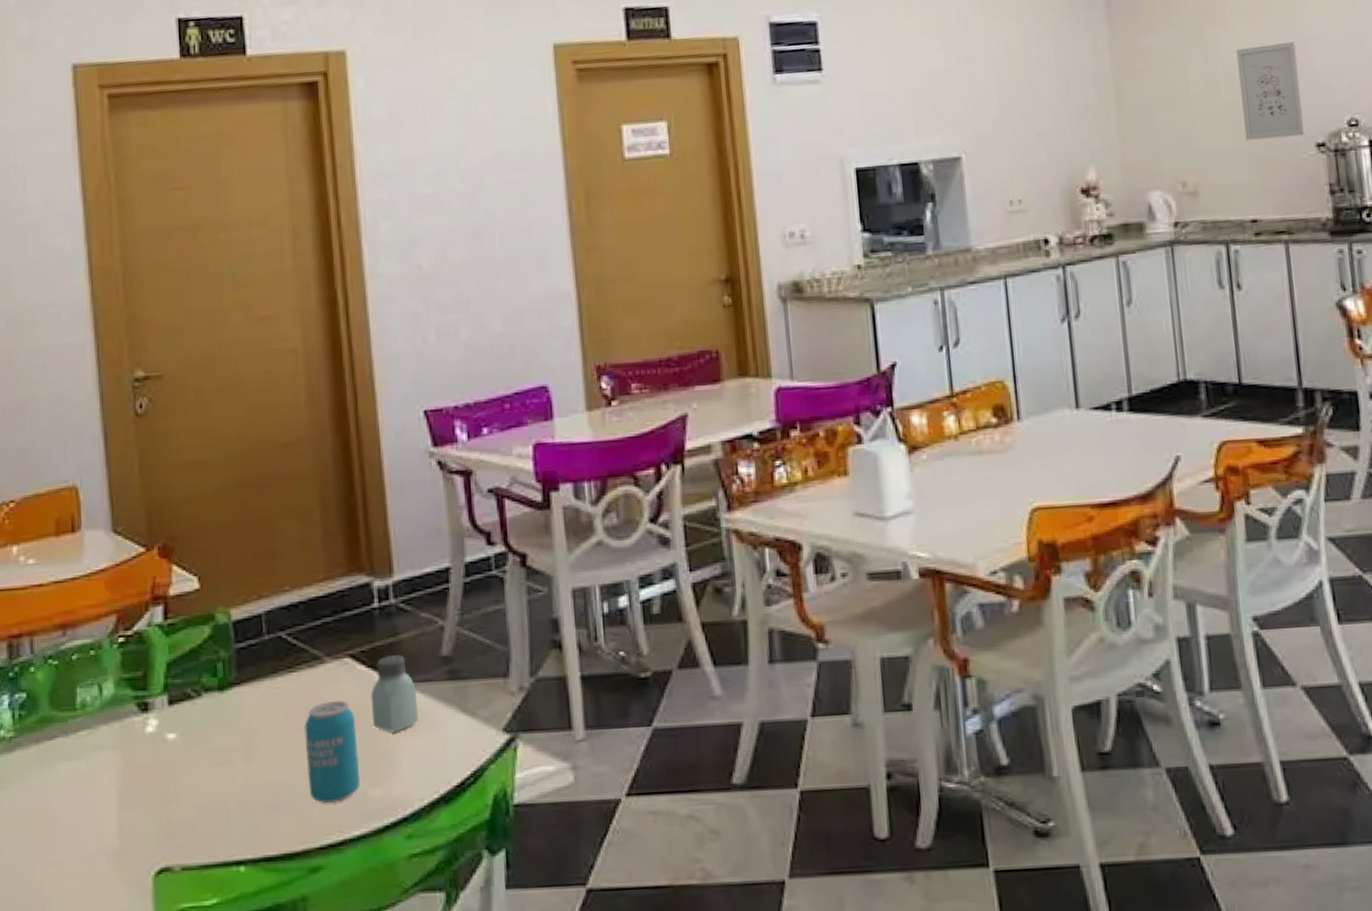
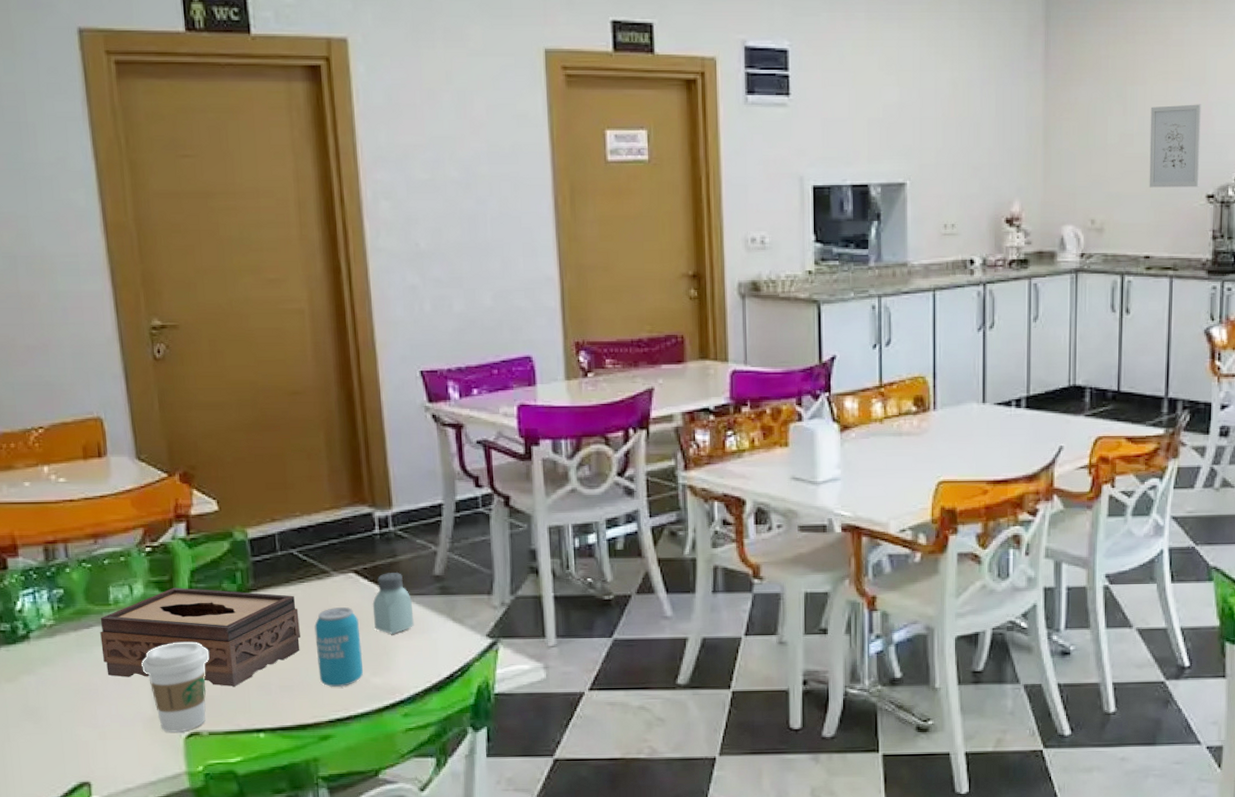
tissue box: none [64,684,288,807] -> present [100,587,300,686]
coffee cup: none [108,751,185,869] -> present [141,641,210,732]

